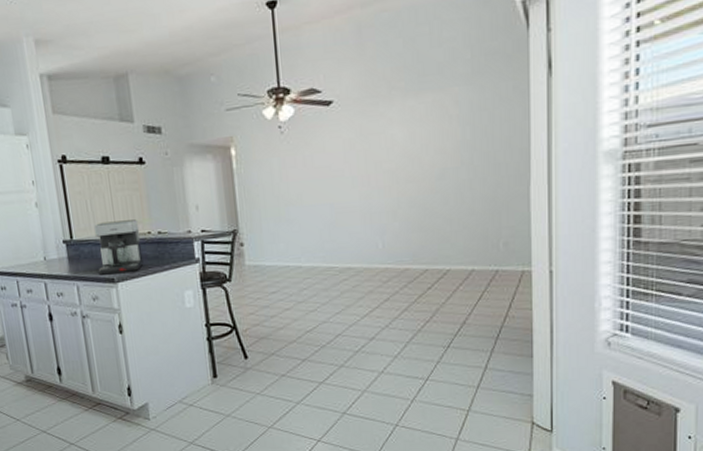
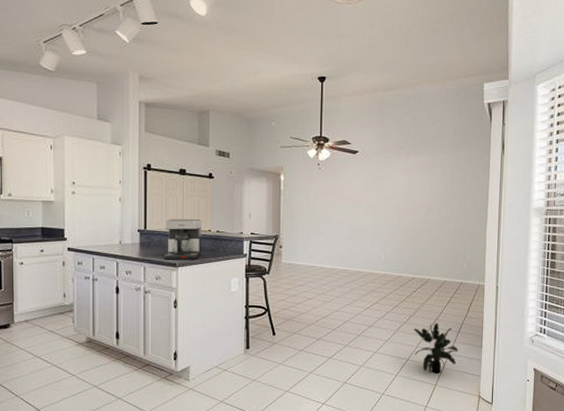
potted plant: none [432,328,498,396] -> present [414,323,458,373]

